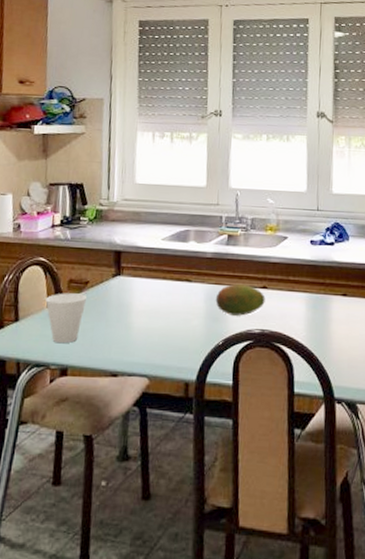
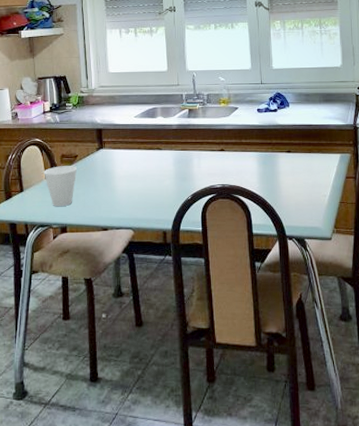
fruit: present [215,283,265,316] -> none [182,148,224,175]

